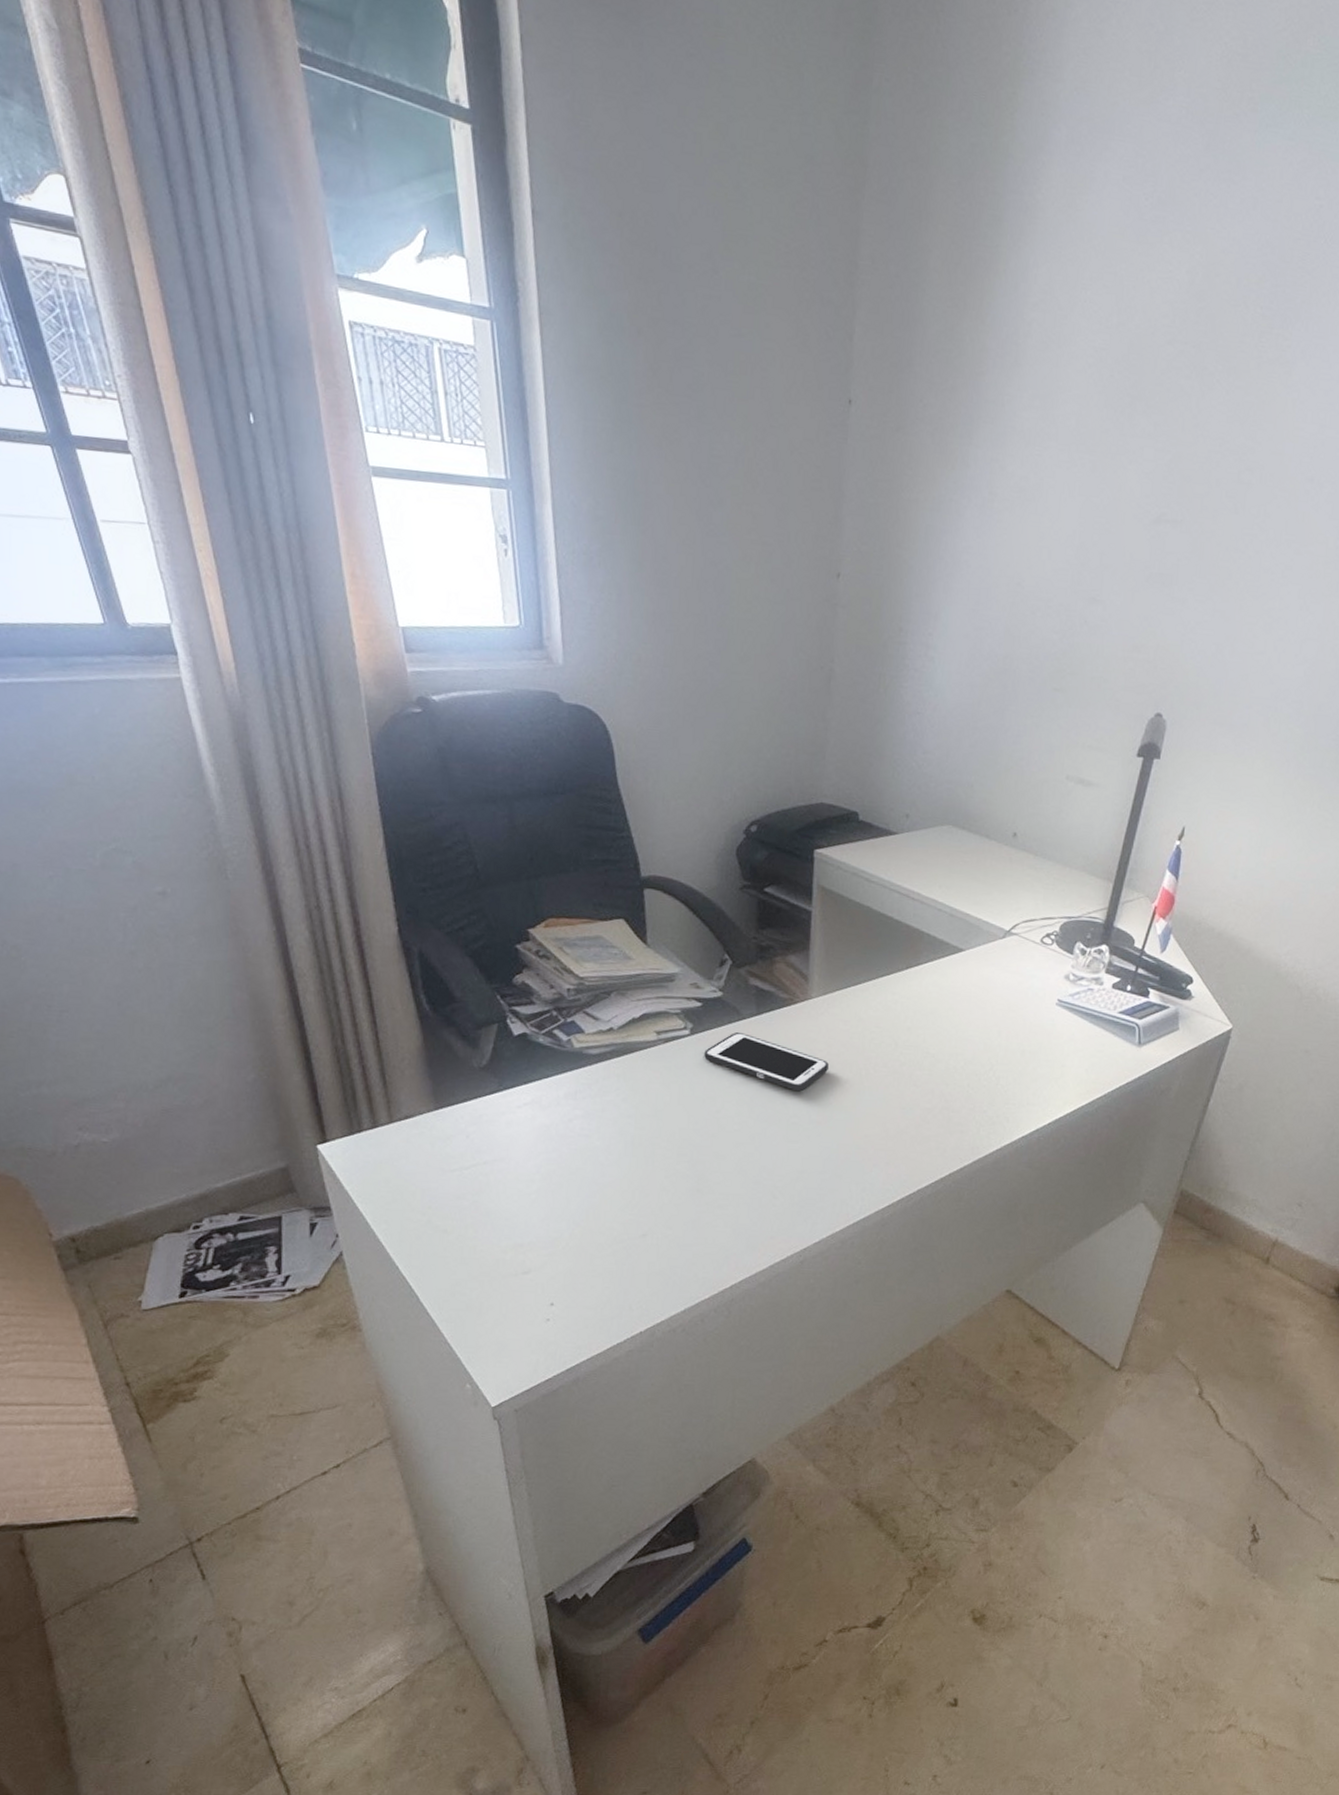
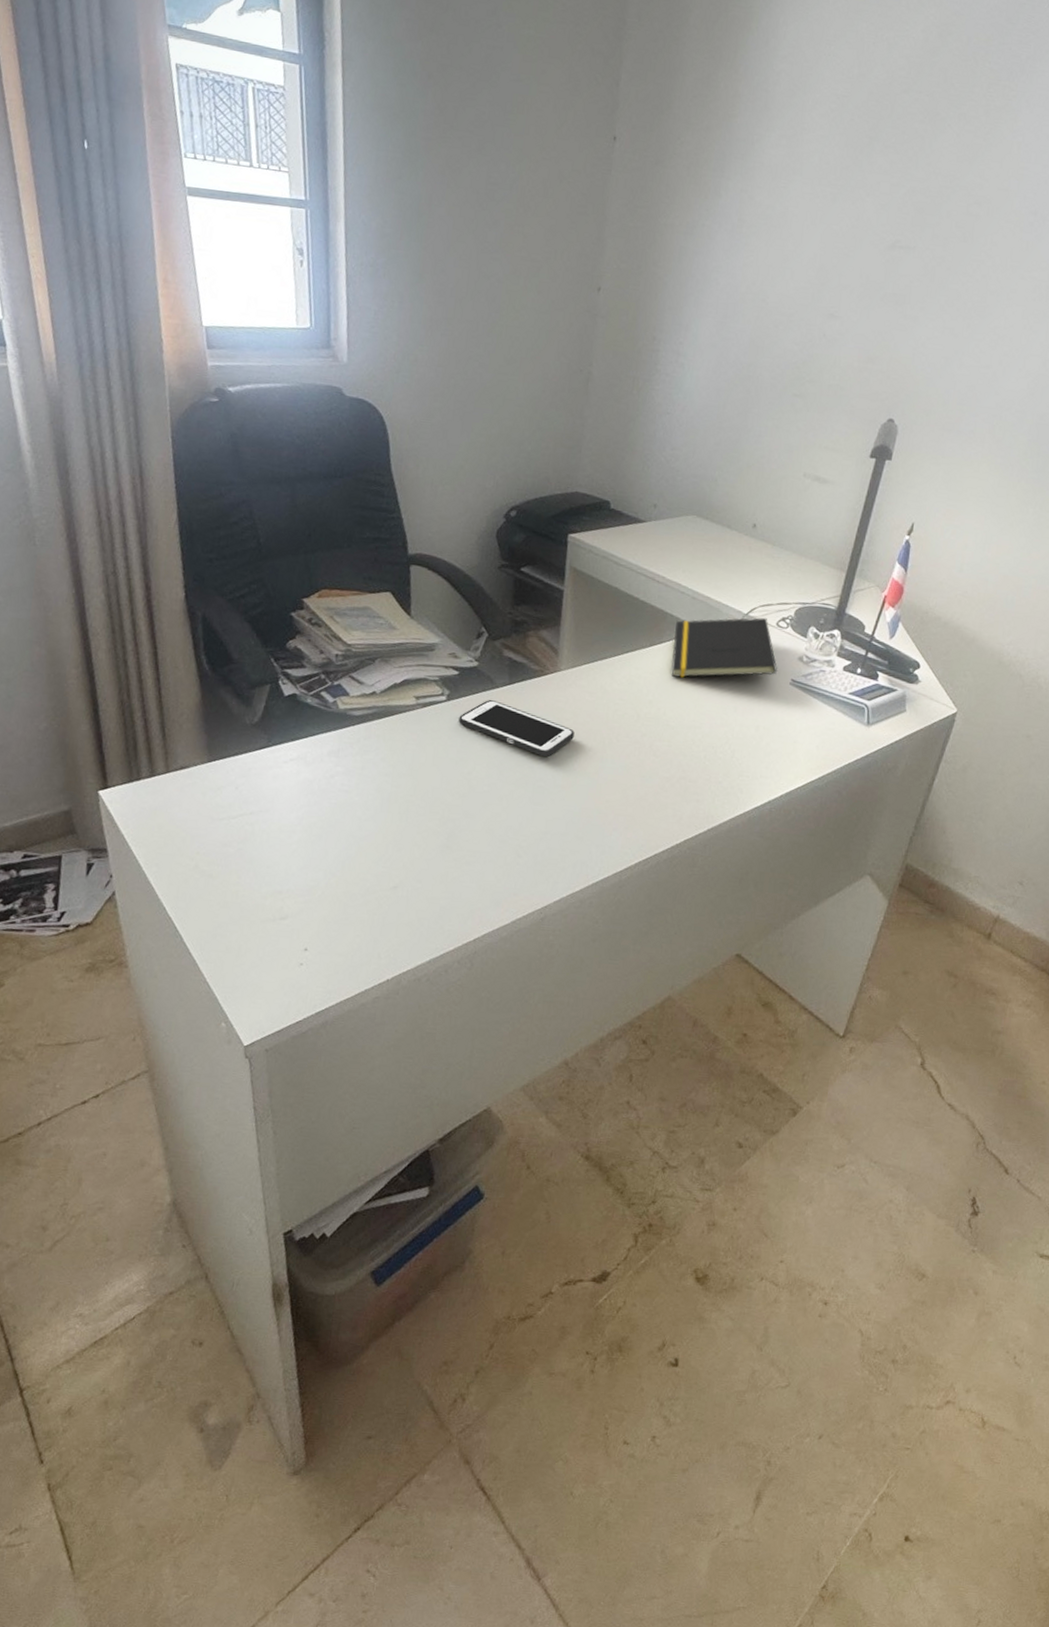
notepad: none [930,933,1044,1002] -> present [671,617,778,678]

